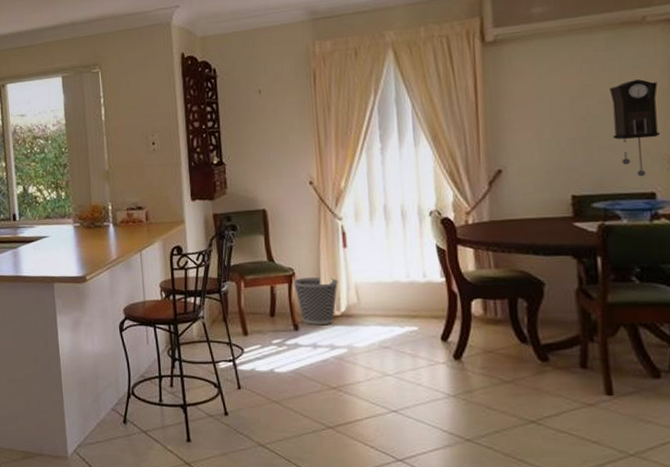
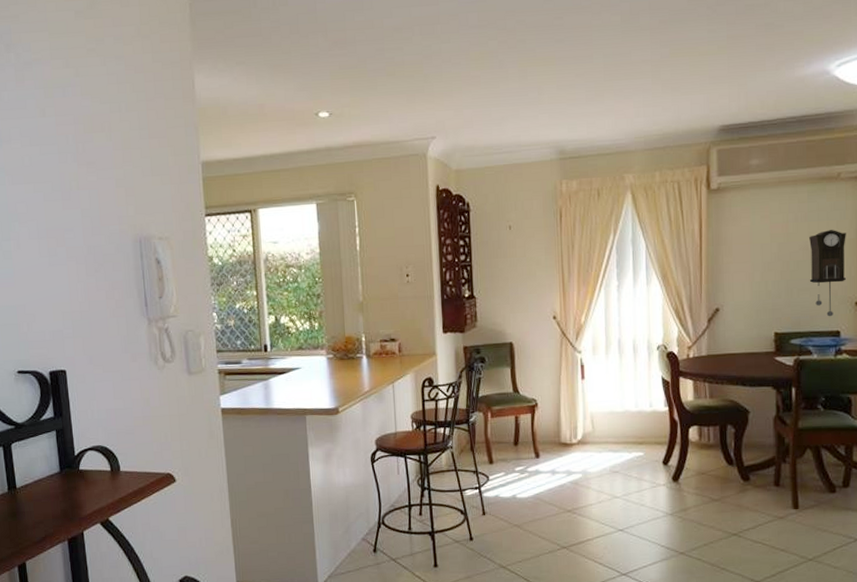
wastebasket: present [293,277,339,325] -> none [535,408,577,452]

